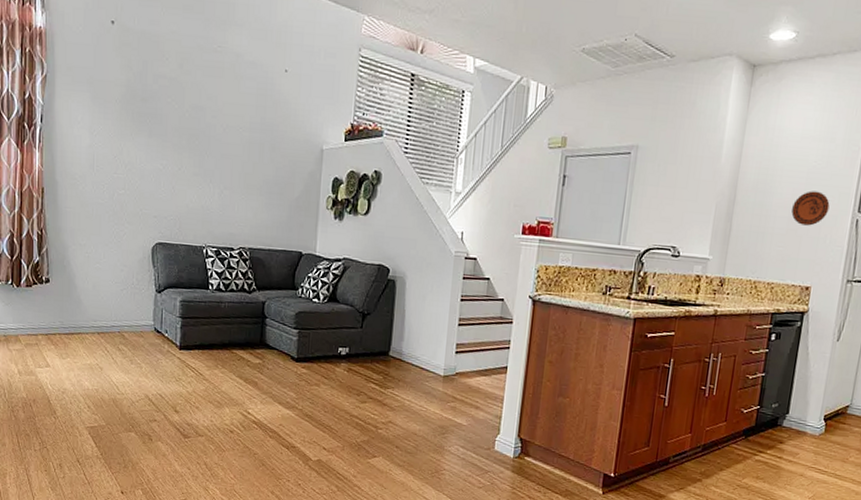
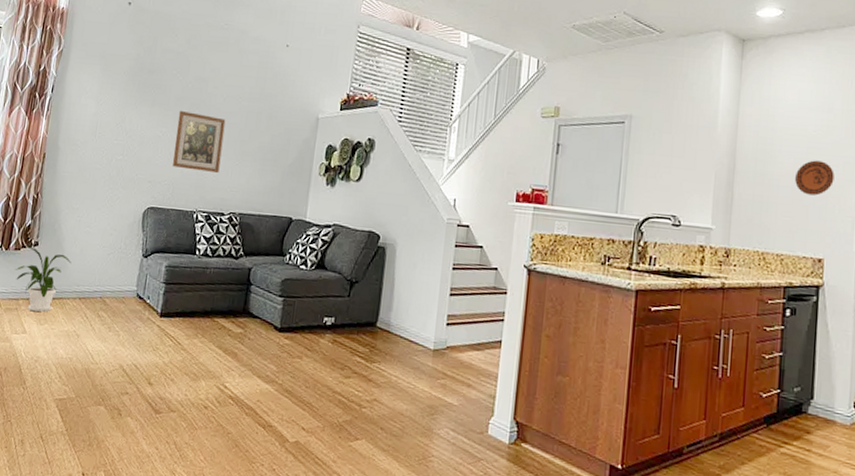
house plant: none [29,284,86,347] -> present [15,247,72,312]
wall art: none [176,141,228,207] -> present [172,110,226,173]

